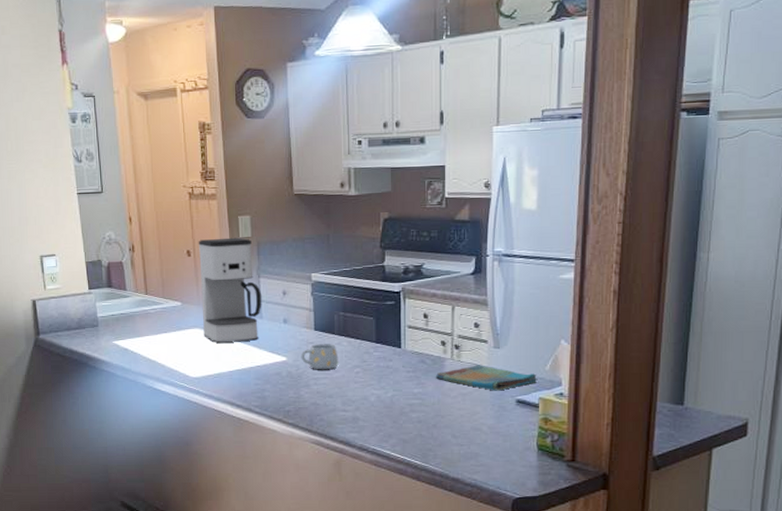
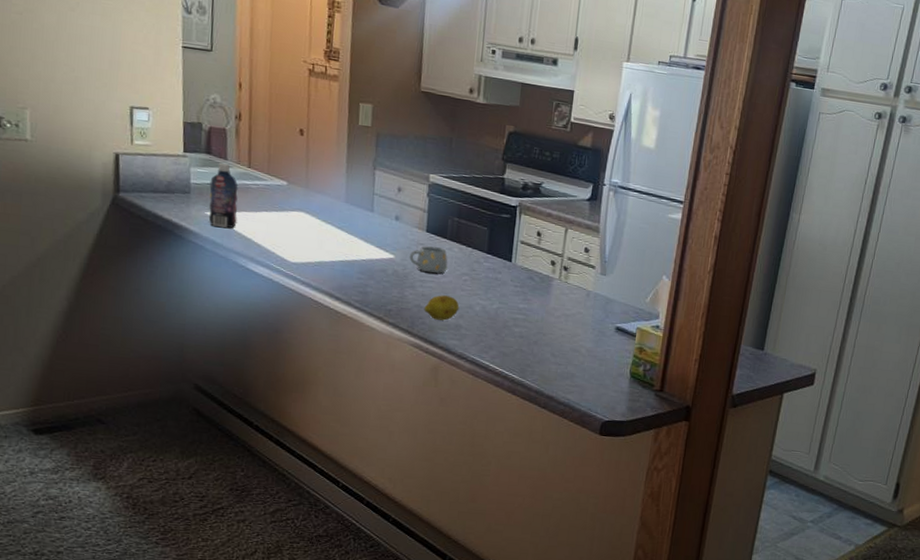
bottle: none [114,293,141,354] -> present [208,163,238,229]
coffee maker: present [198,237,262,343] -> none [308,120,376,233]
fruit: none [320,390,355,415] -> present [424,295,460,321]
dish towel: present [435,365,538,391] -> none [541,288,638,317]

